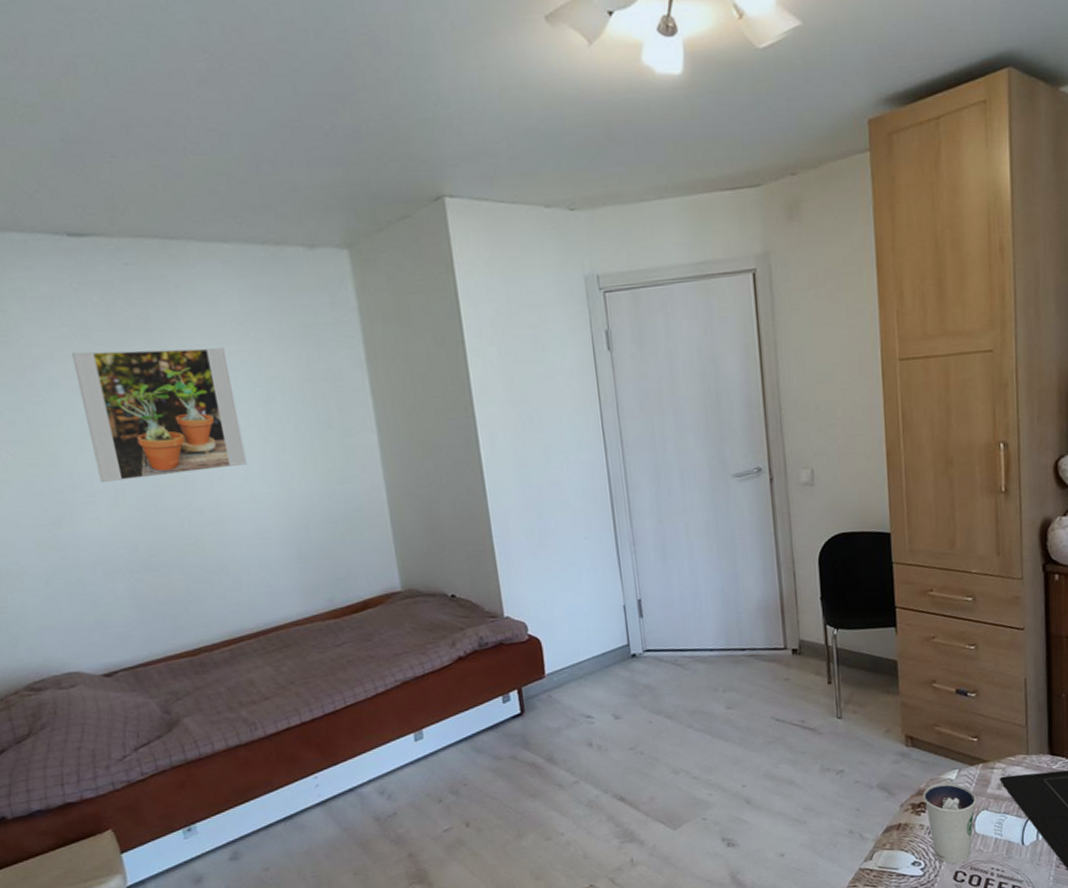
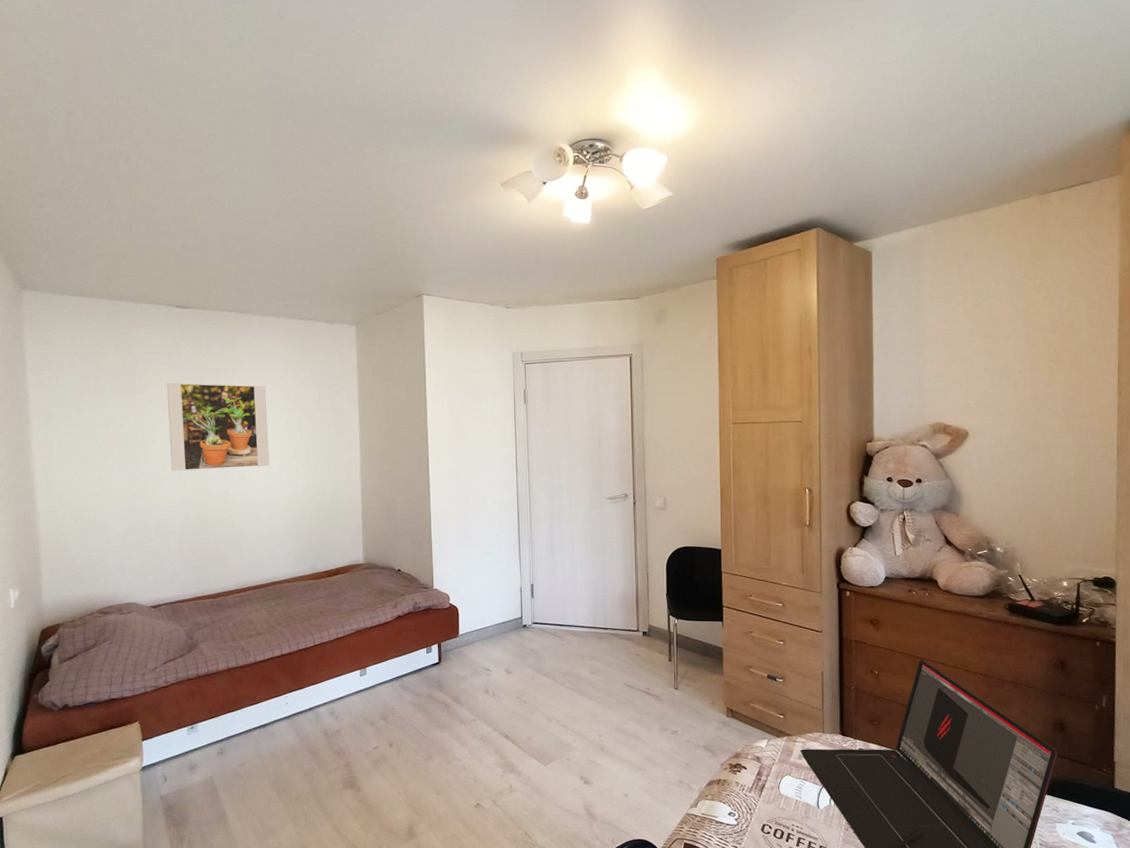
dixie cup: present [923,782,976,865] -> none [739,749,781,818]

